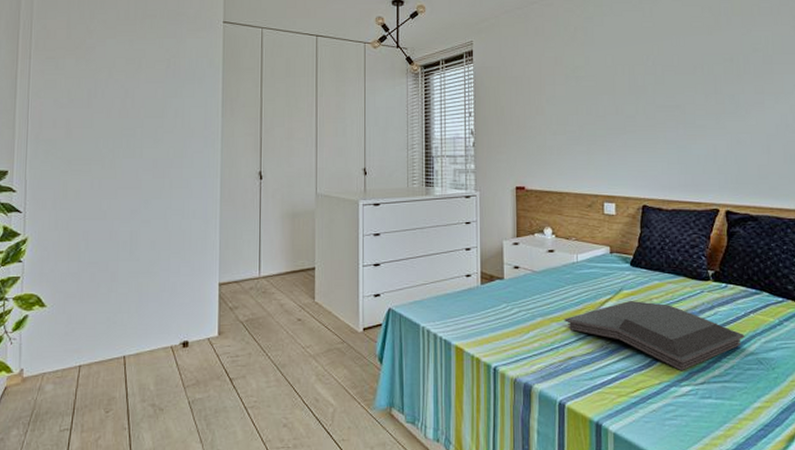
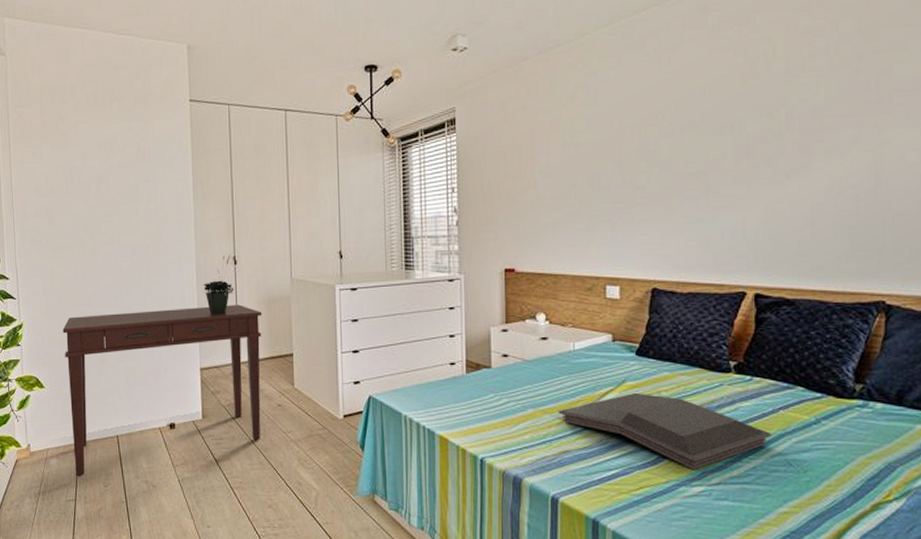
desk: none [72,219,286,403] -> present [62,304,263,477]
potted plant: none [227,169,258,229] -> present [203,254,234,315]

